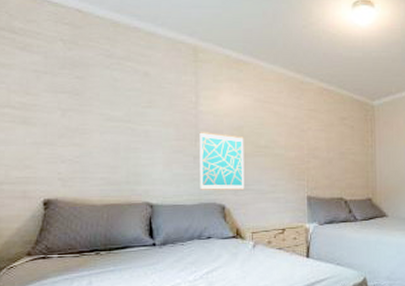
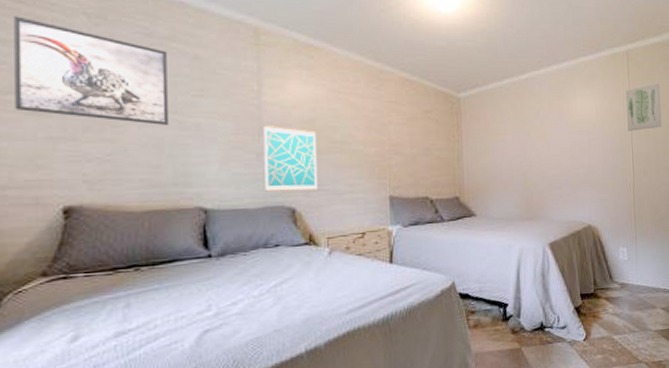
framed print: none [10,44,123,132] -> present [14,16,168,125]

